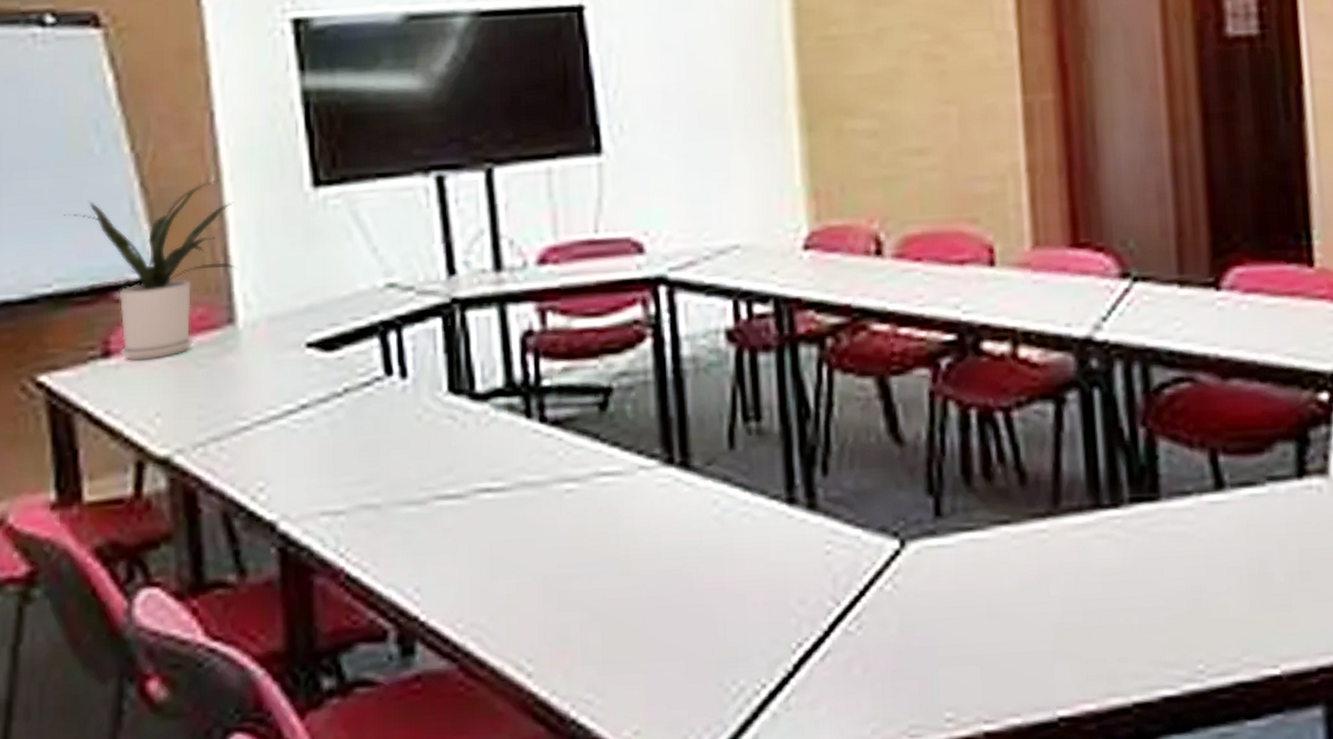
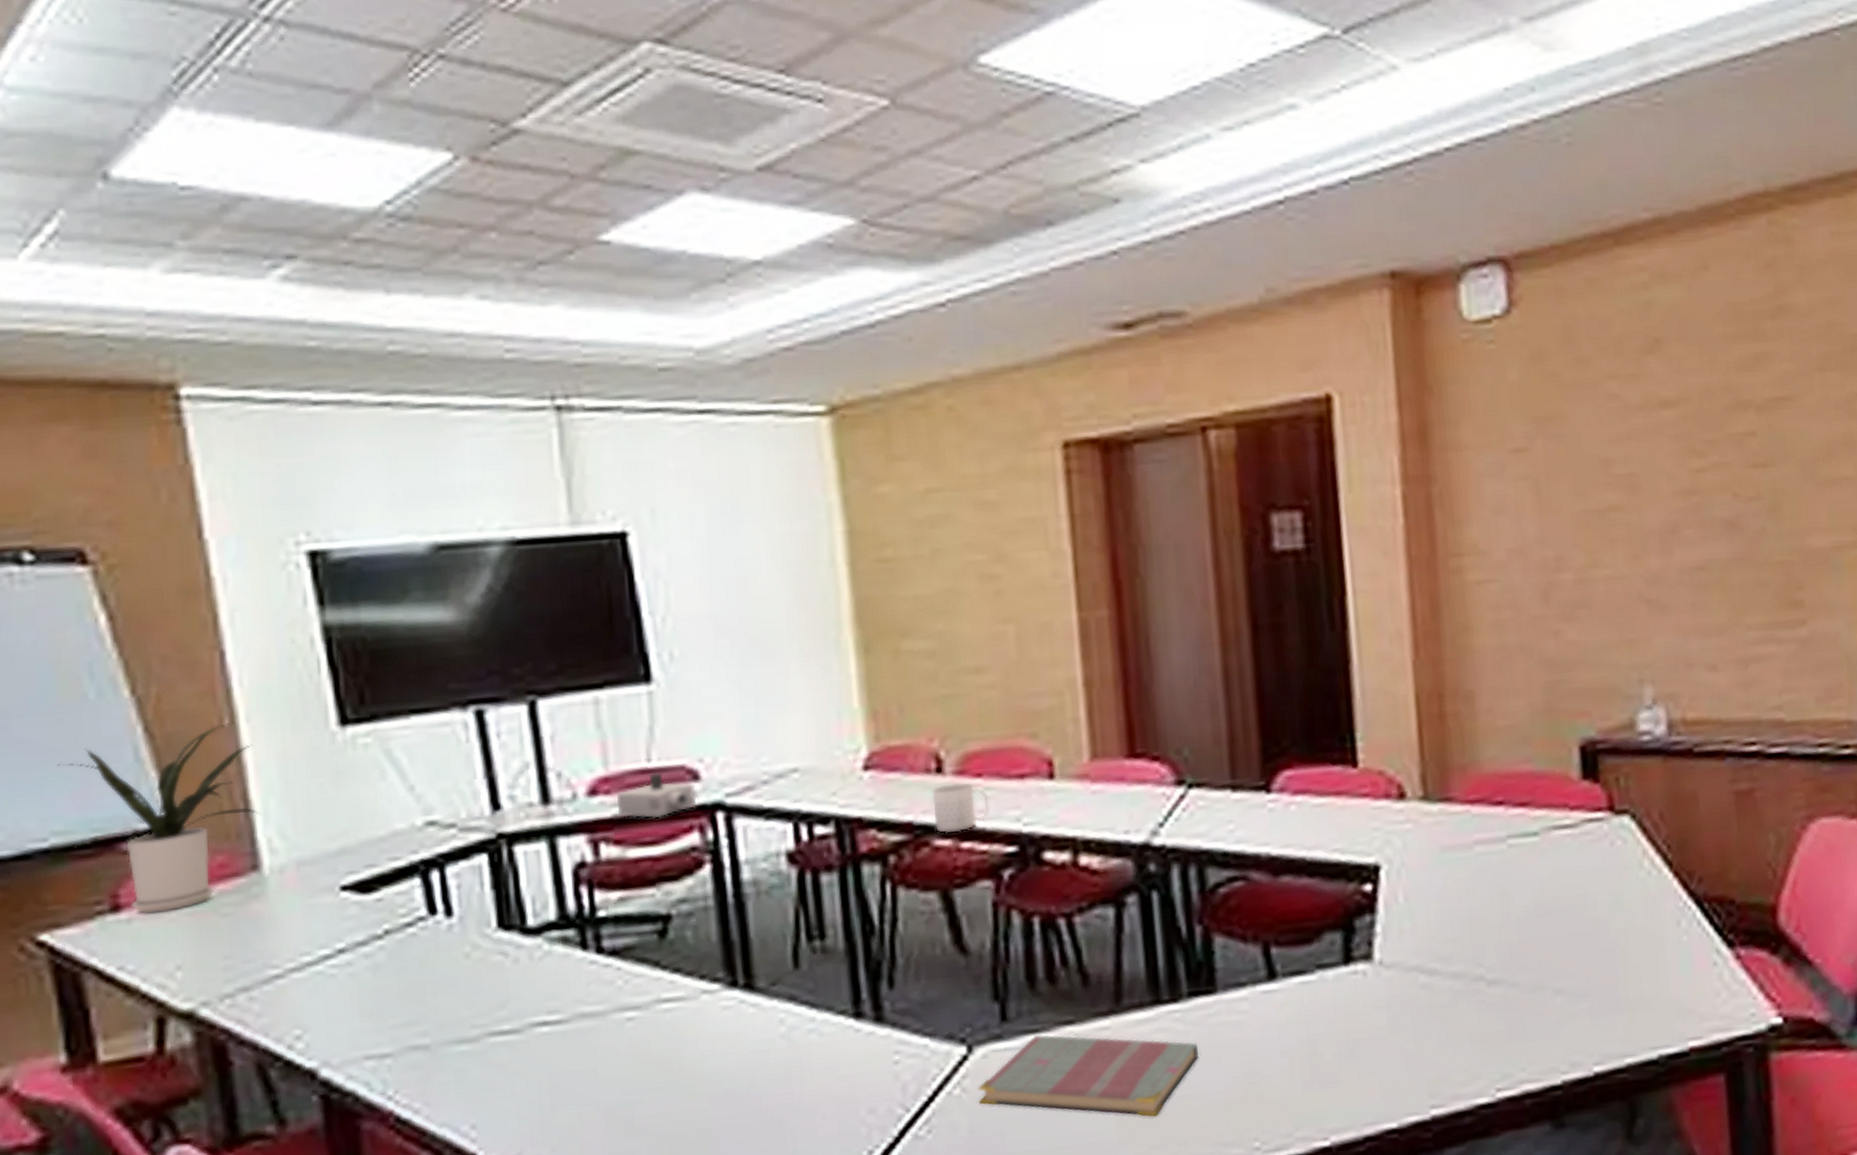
projector: none [564,243,640,290] -> present [616,772,696,819]
mug: none [871,265,928,318] -> present [932,782,990,834]
binder: none [909,532,1141,629] -> present [977,1034,1200,1117]

